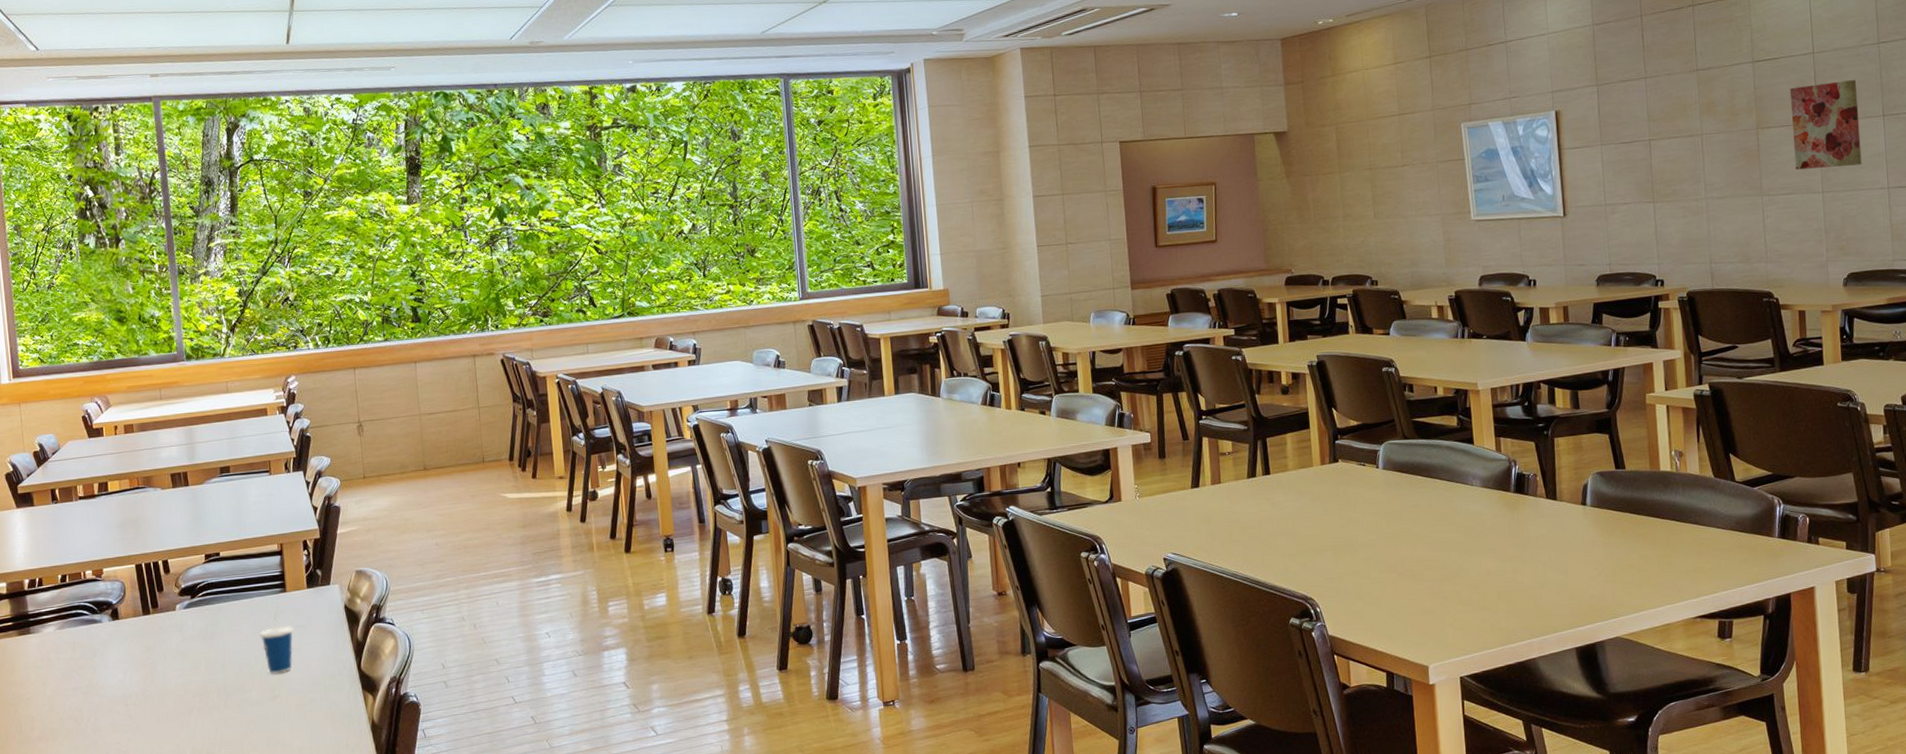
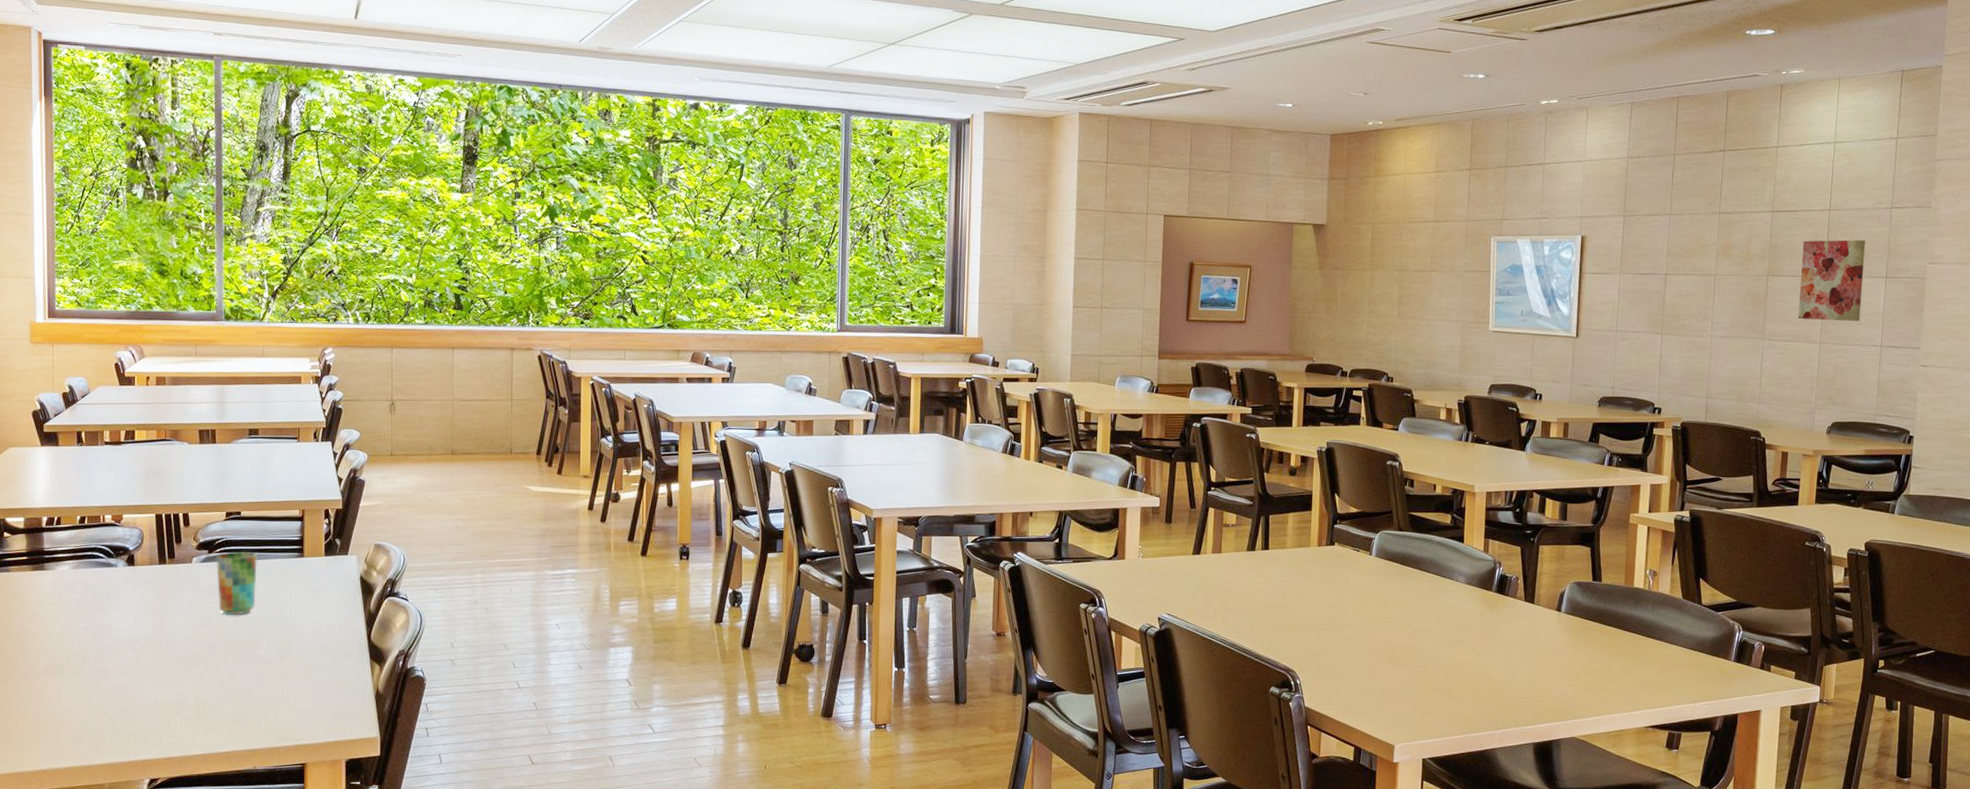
cup: none [198,592,243,660] -> present [215,551,257,615]
cup: present [259,606,295,674] -> none [273,570,309,635]

